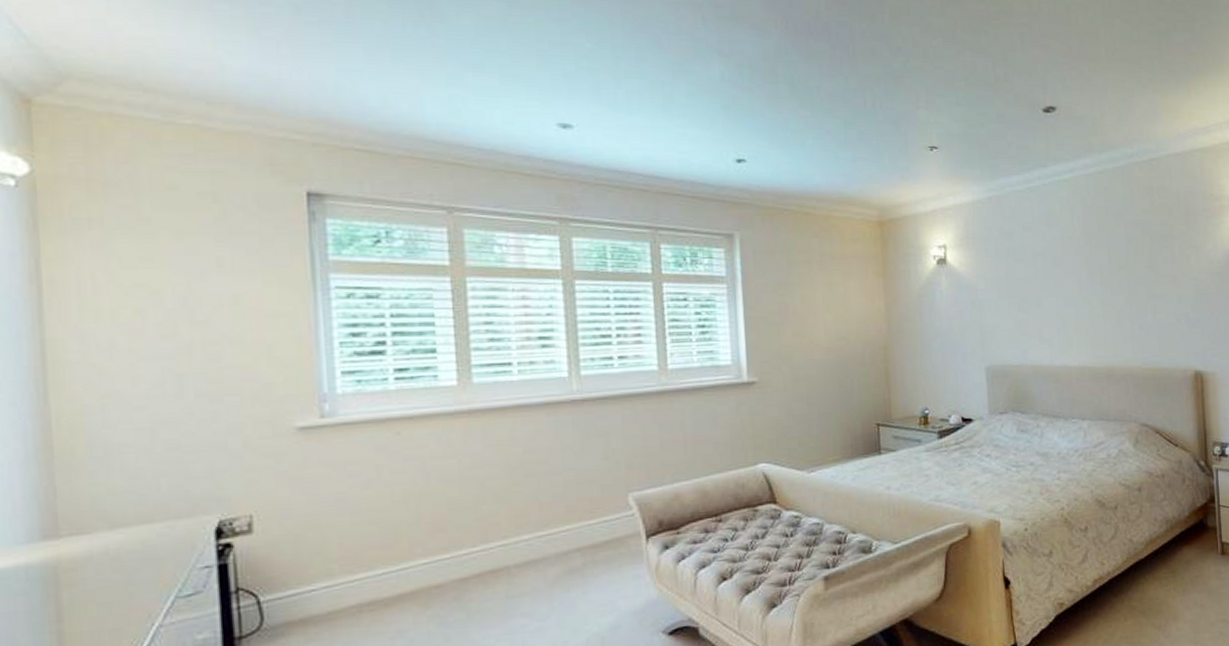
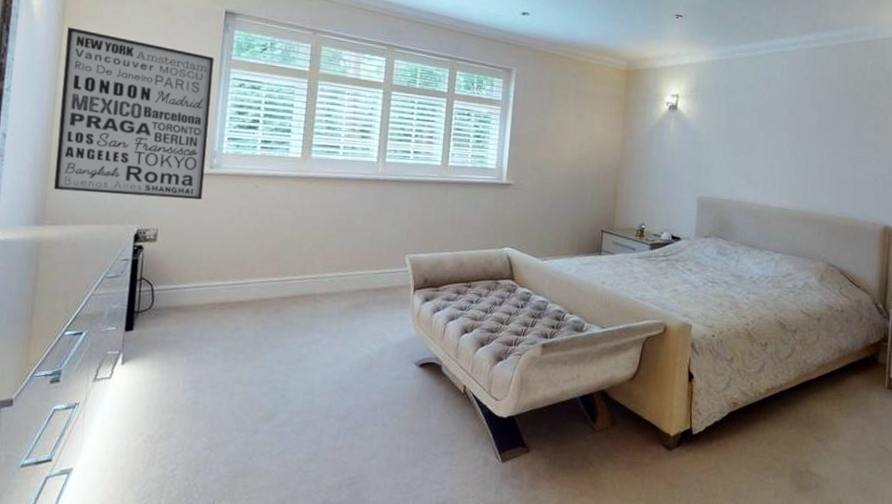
wall art: none [46,237,316,483] -> present [54,27,215,200]

